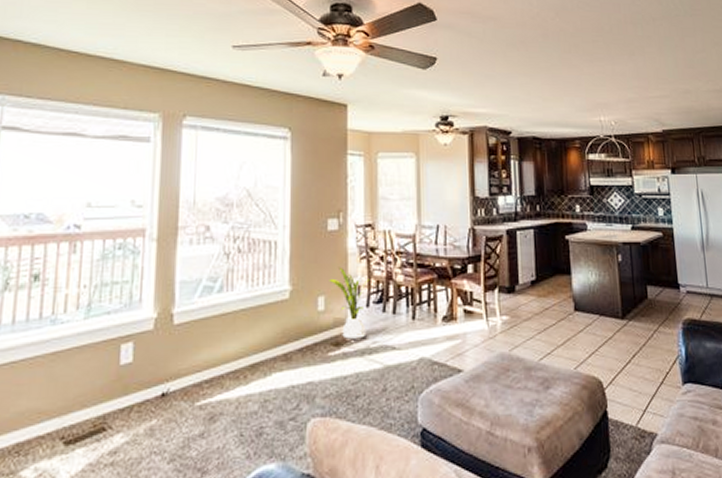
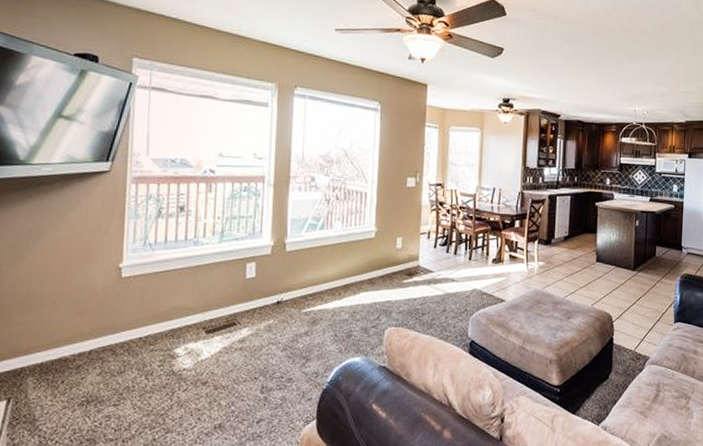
house plant: present [329,266,369,339] -> none [406,215,437,271]

